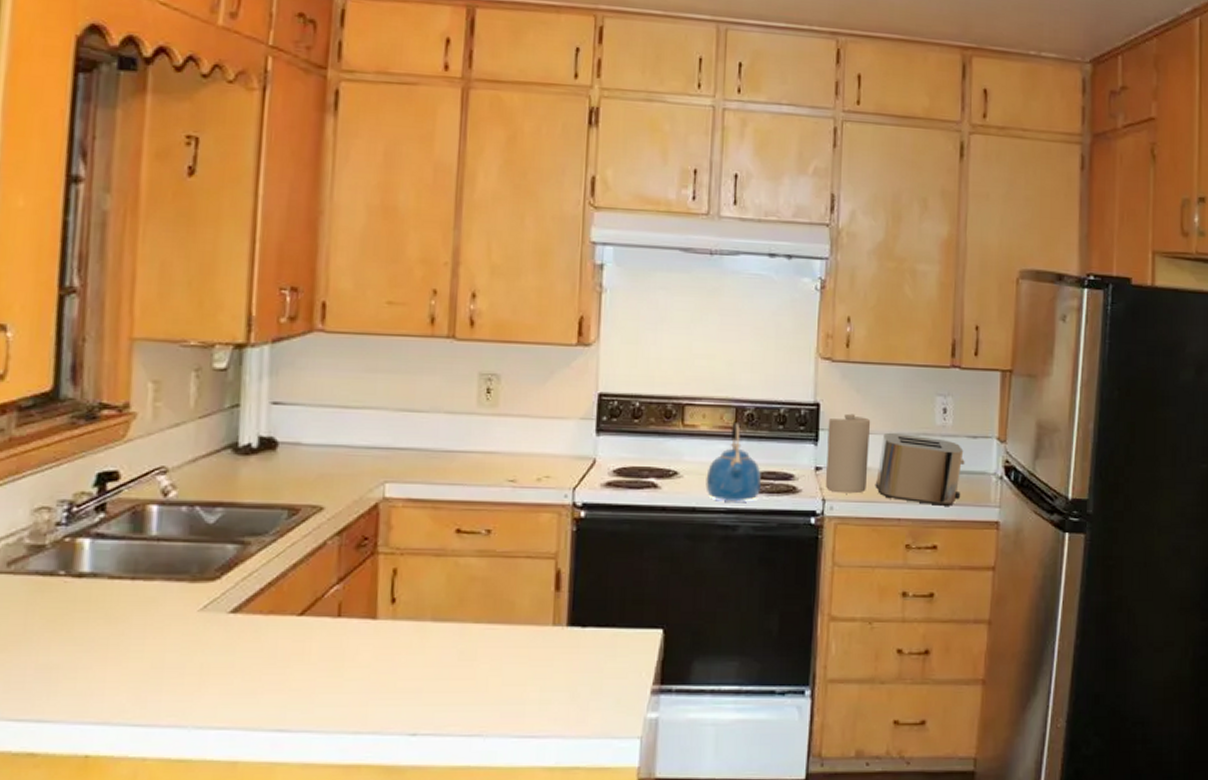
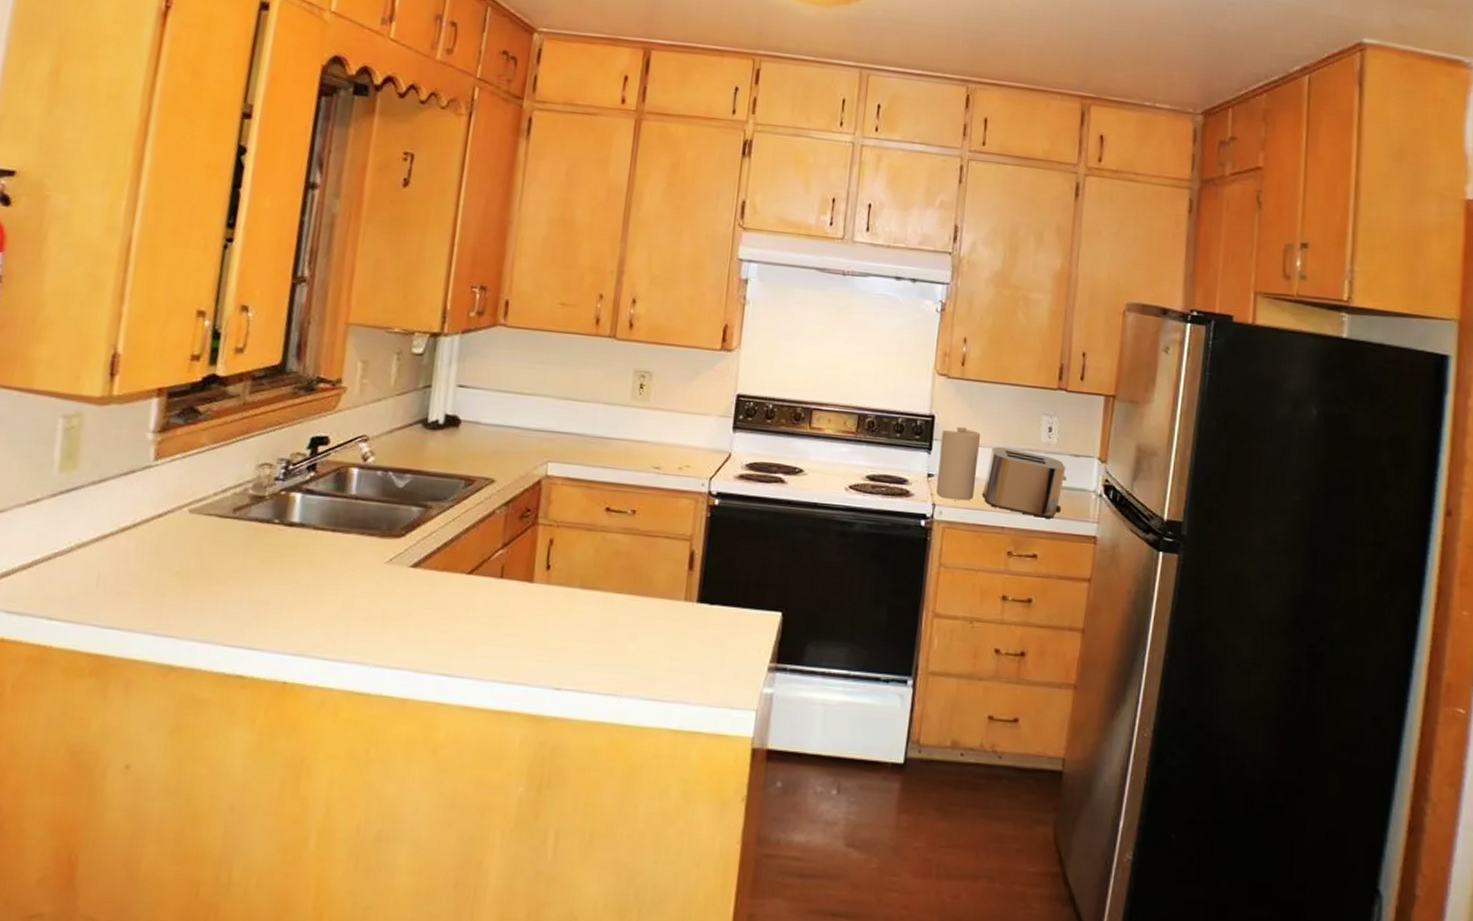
kettle: present [705,421,762,500] -> none [827,427,879,500]

